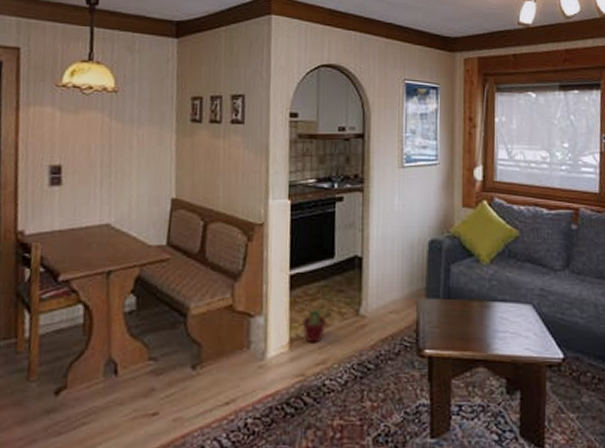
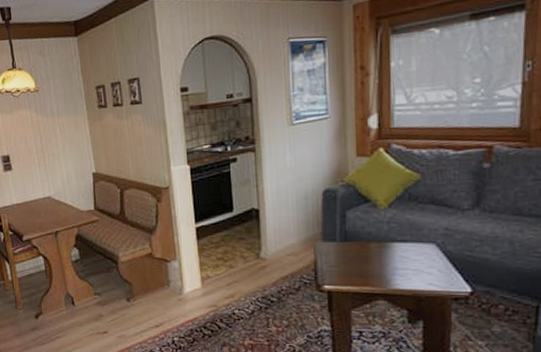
potted plant: present [301,290,341,343] -> none [208,239,243,282]

